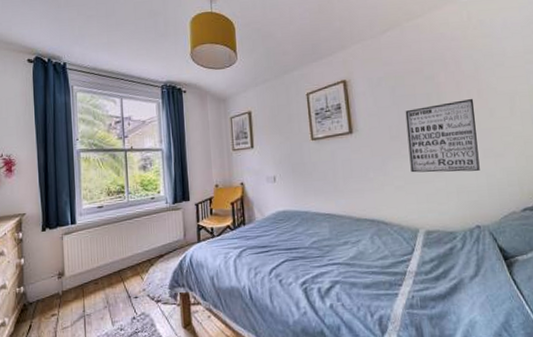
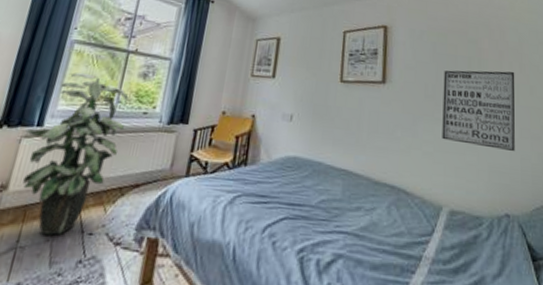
indoor plant: none [64,174,140,305] -> present [23,72,129,236]

